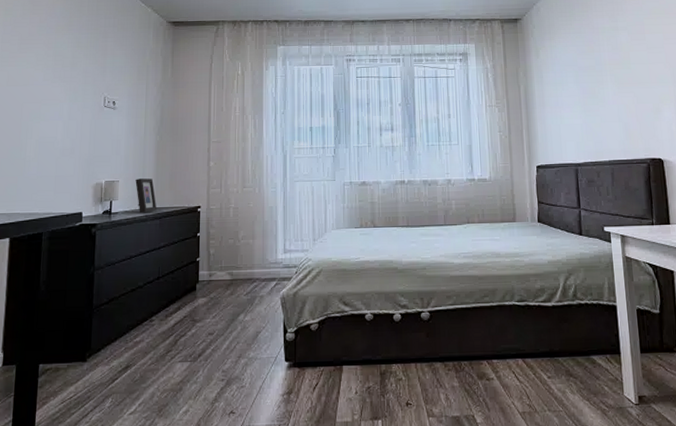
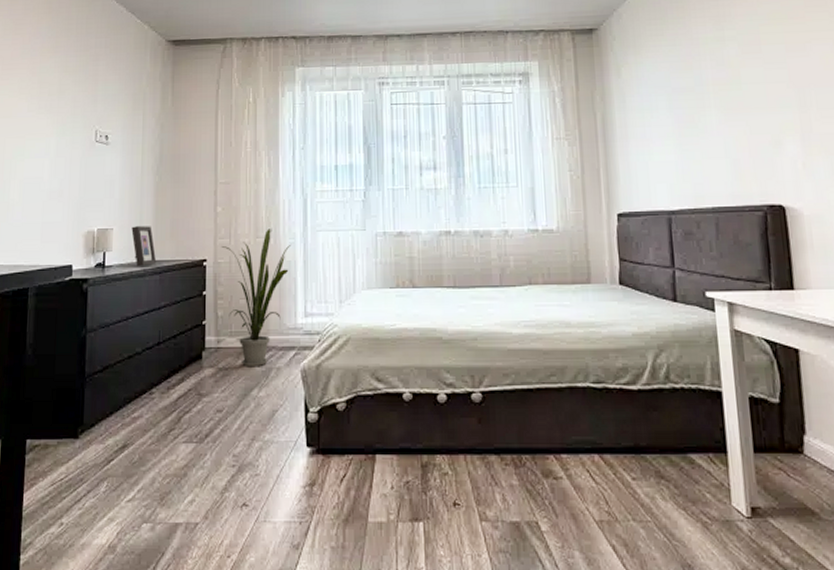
house plant: none [213,180,273,296] -> present [221,229,292,367]

